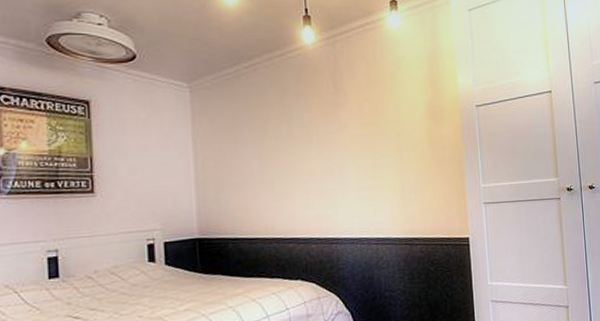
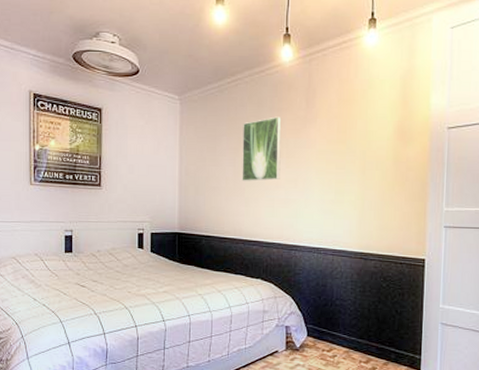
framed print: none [266,102,313,173] -> present [242,116,281,181]

